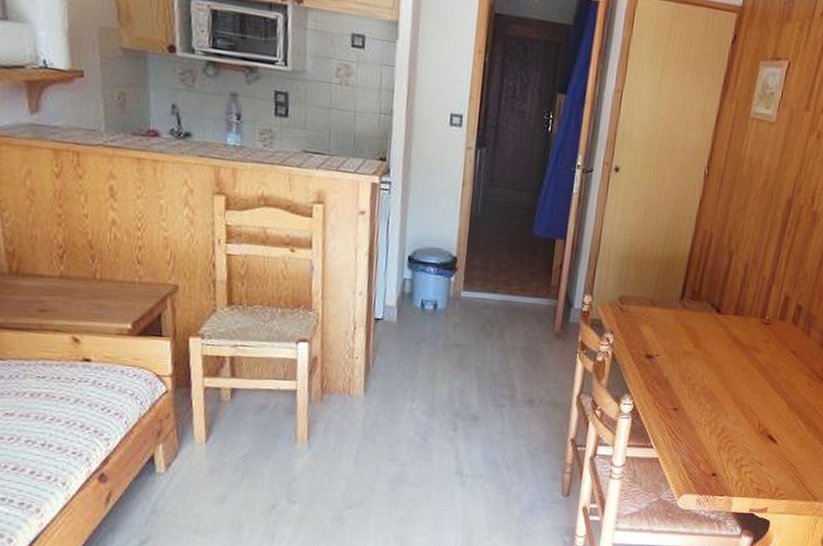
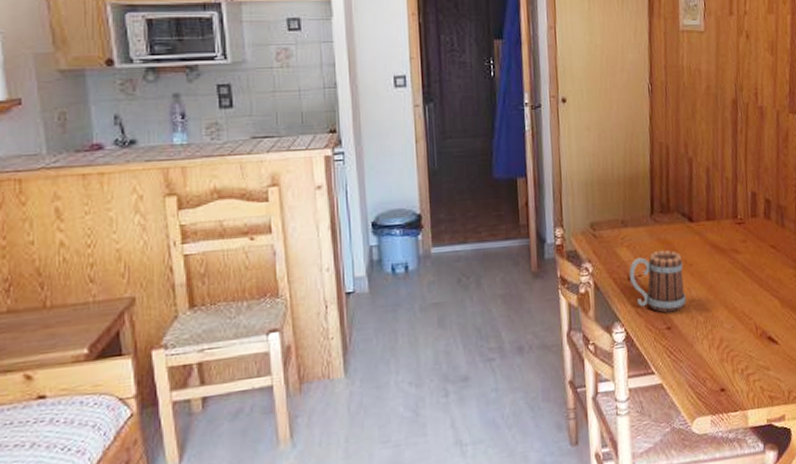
mug: none [647,334,702,396] -> present [628,250,686,313]

